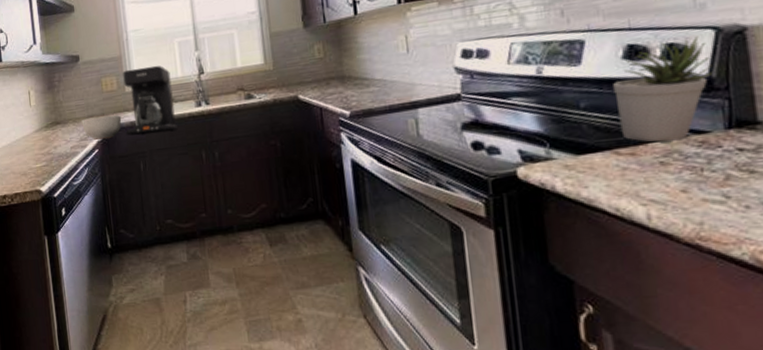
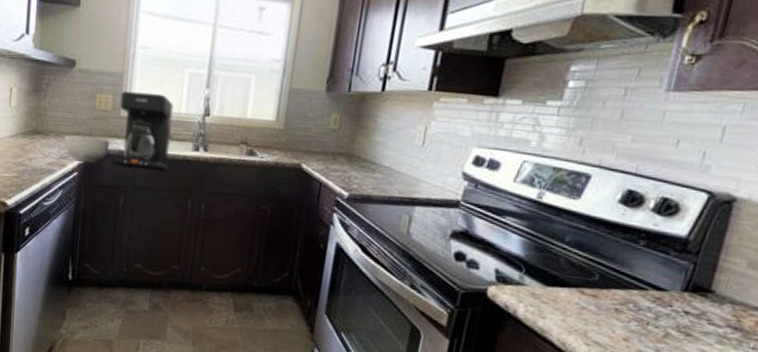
potted plant: present [613,36,713,143] -> none [592,195,696,293]

